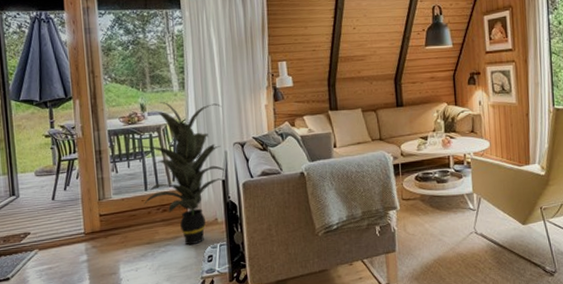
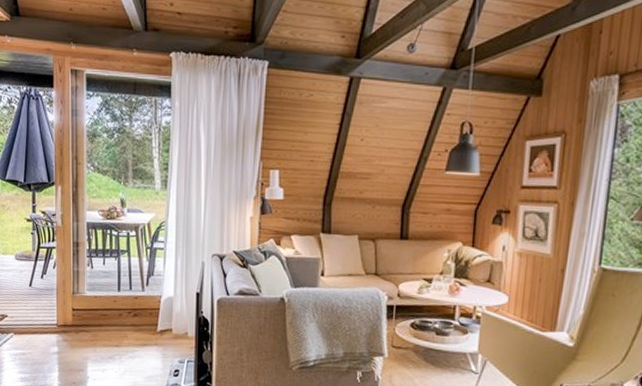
indoor plant: present [127,102,227,246] -> none [104,199,204,356]

